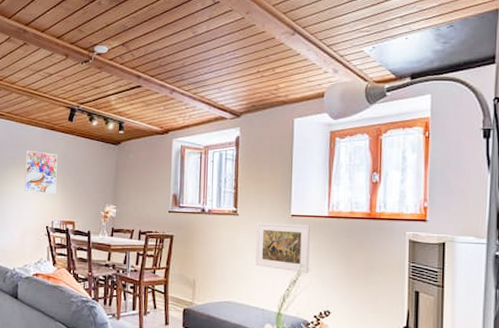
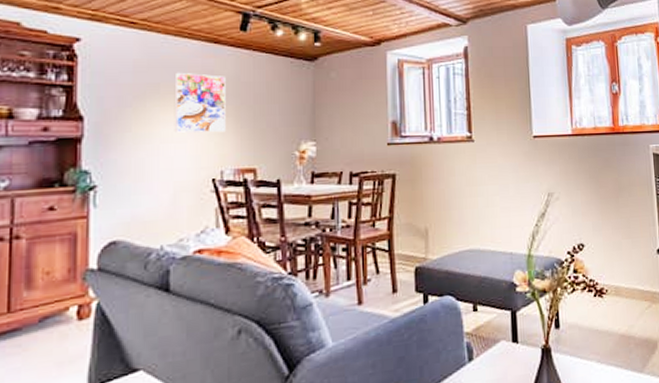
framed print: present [255,223,310,273] -> none [496,146,557,203]

